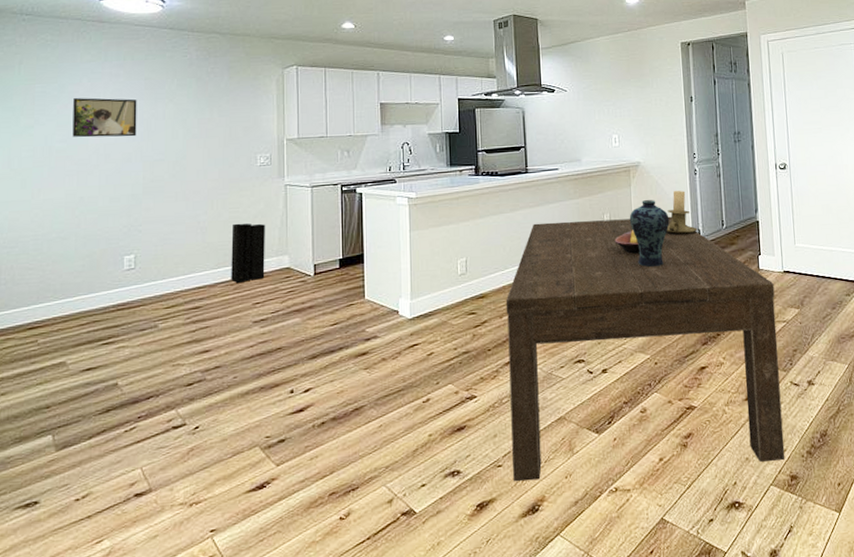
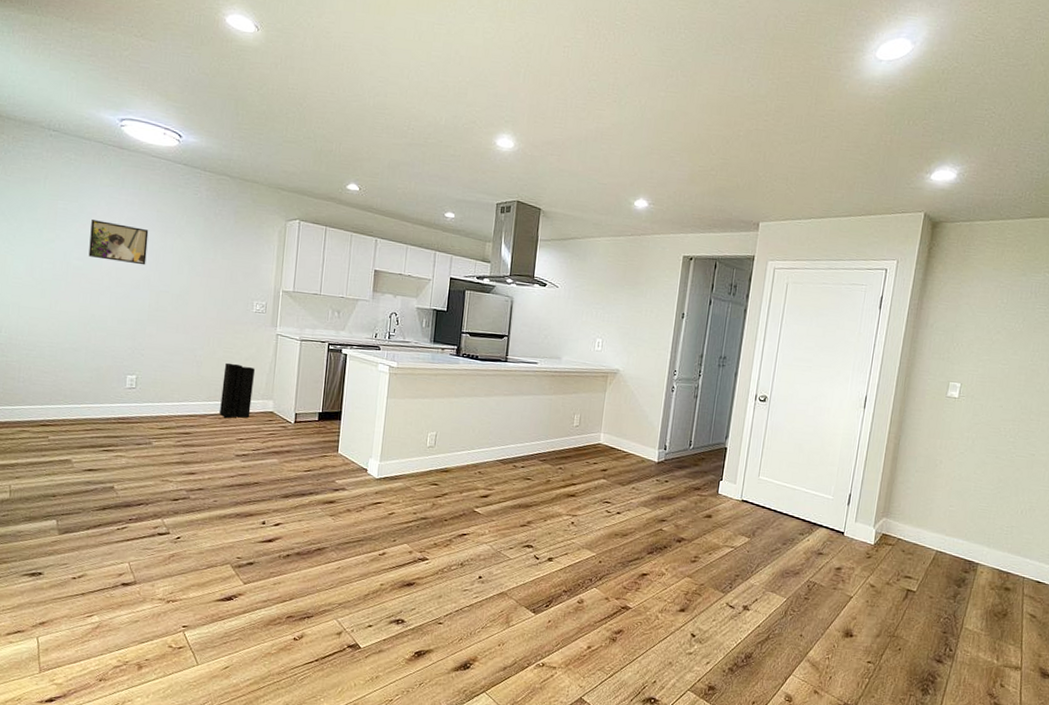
dining table: present [505,216,785,482] -> none [451,411,730,672]
fruit bowl: present [614,230,640,254] -> none [580,434,604,458]
vase: present [629,200,670,268] -> none [598,408,638,473]
candle holder: present [666,190,698,234] -> none [633,403,665,448]

